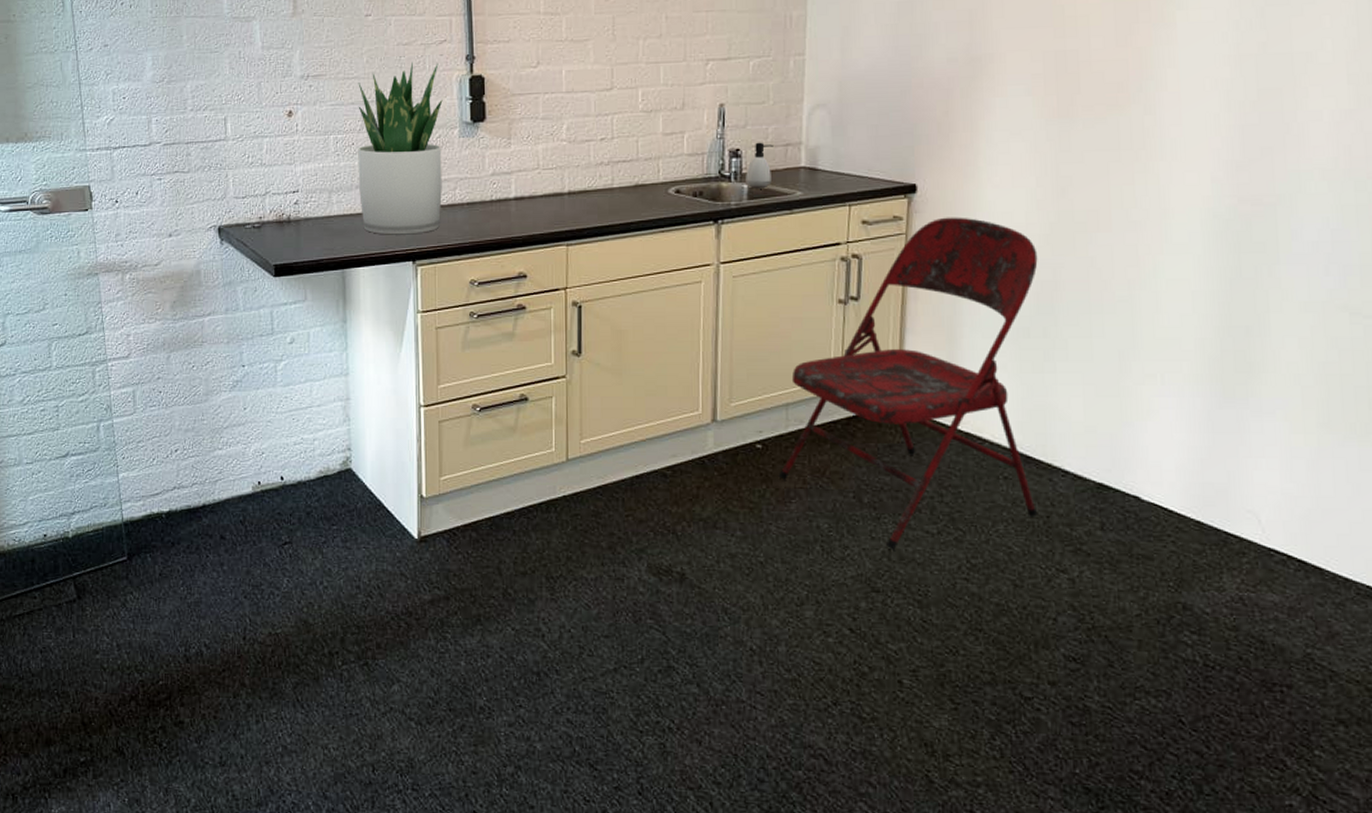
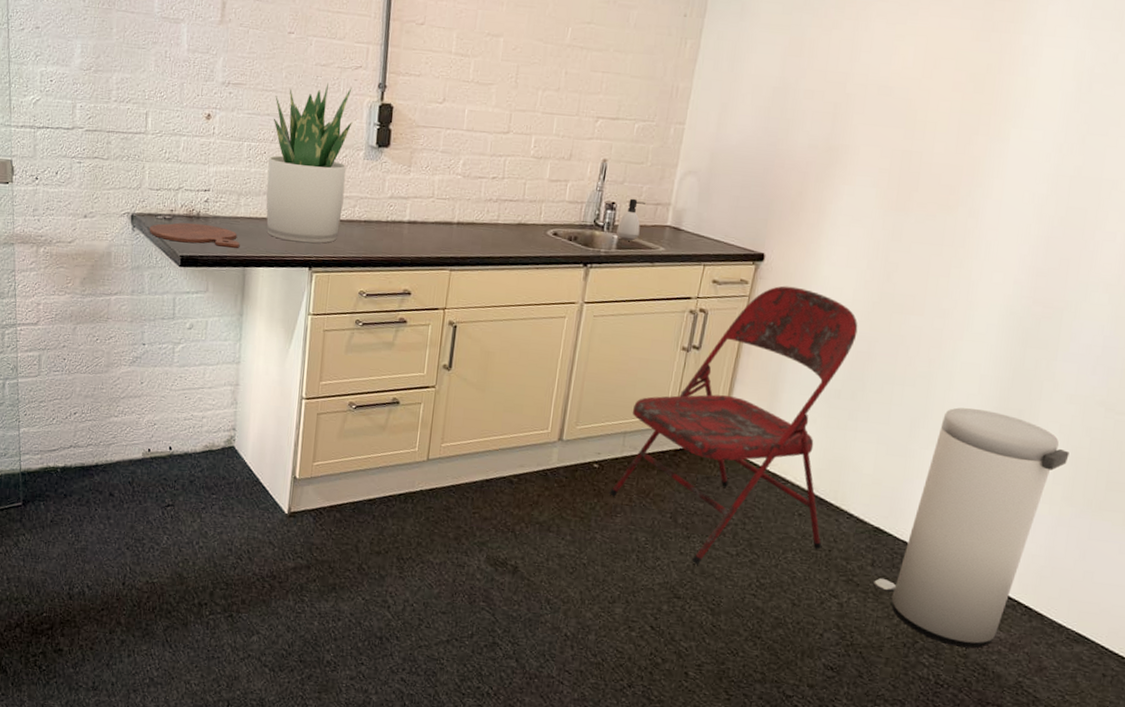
cutting board: none [238,228,336,251] -> present [149,222,240,249]
pedal bin: none [1107,332,1317,618] -> present [873,407,1069,648]

